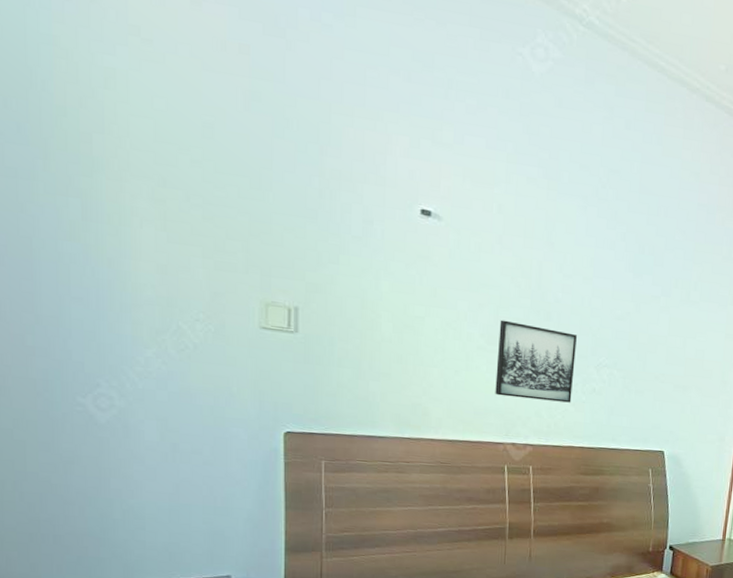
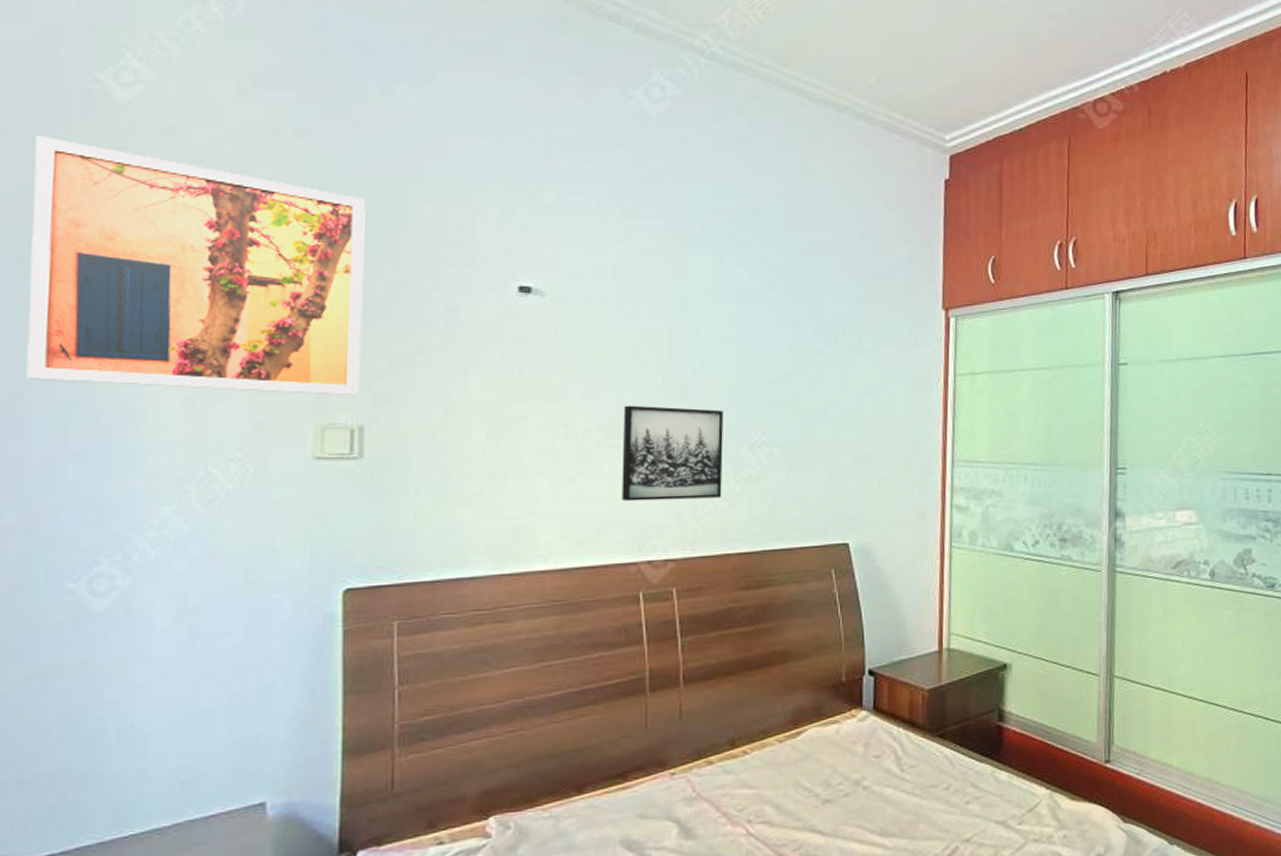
wall art: none [24,18,298,283] -> present [26,135,365,397]

